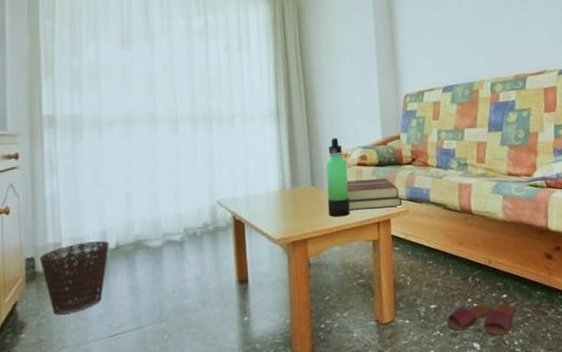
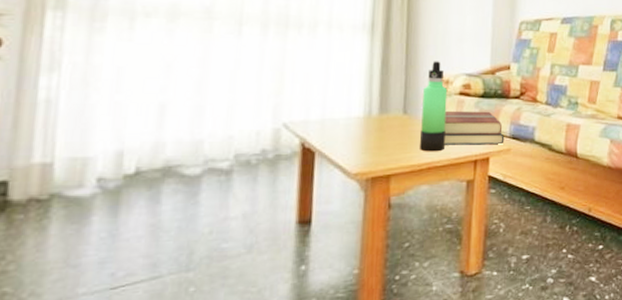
basket: present [39,241,109,315] -> none [15,164,126,260]
slippers: present [447,304,515,336] -> none [538,255,609,290]

